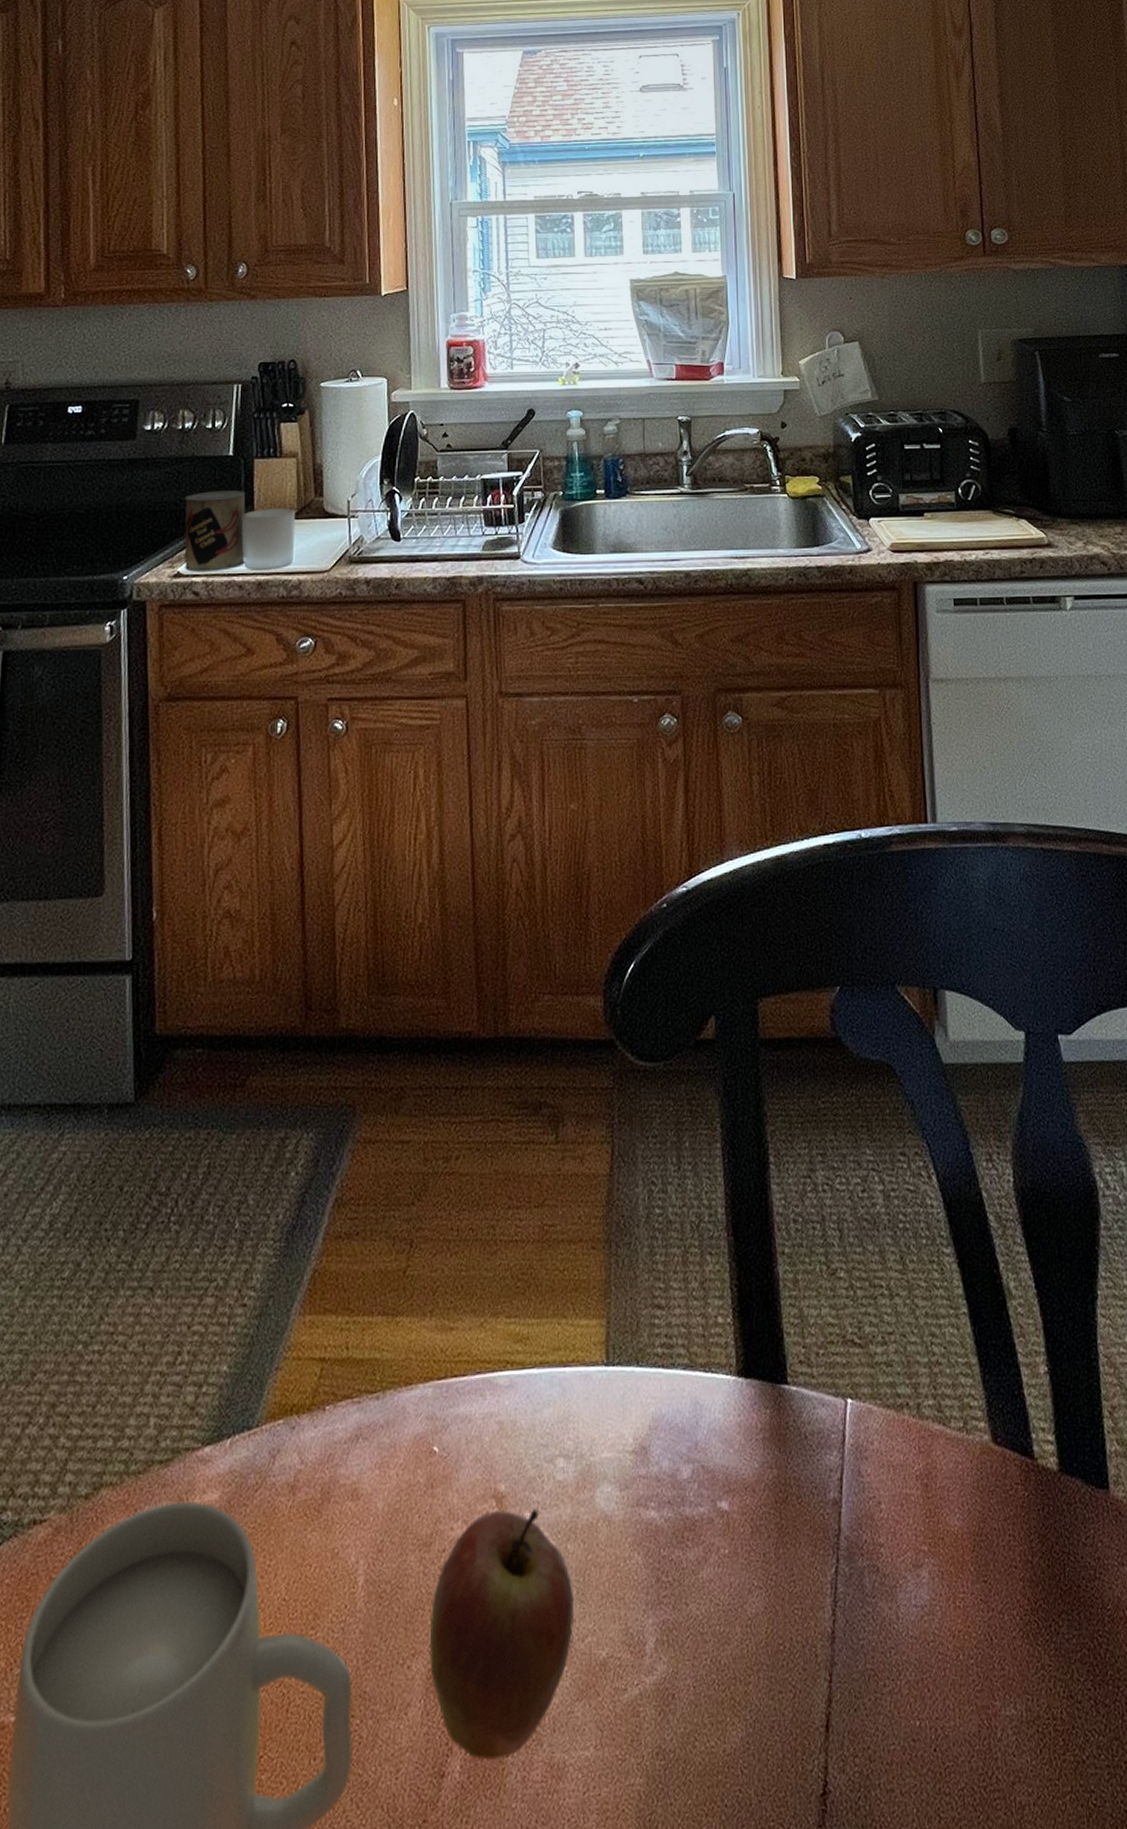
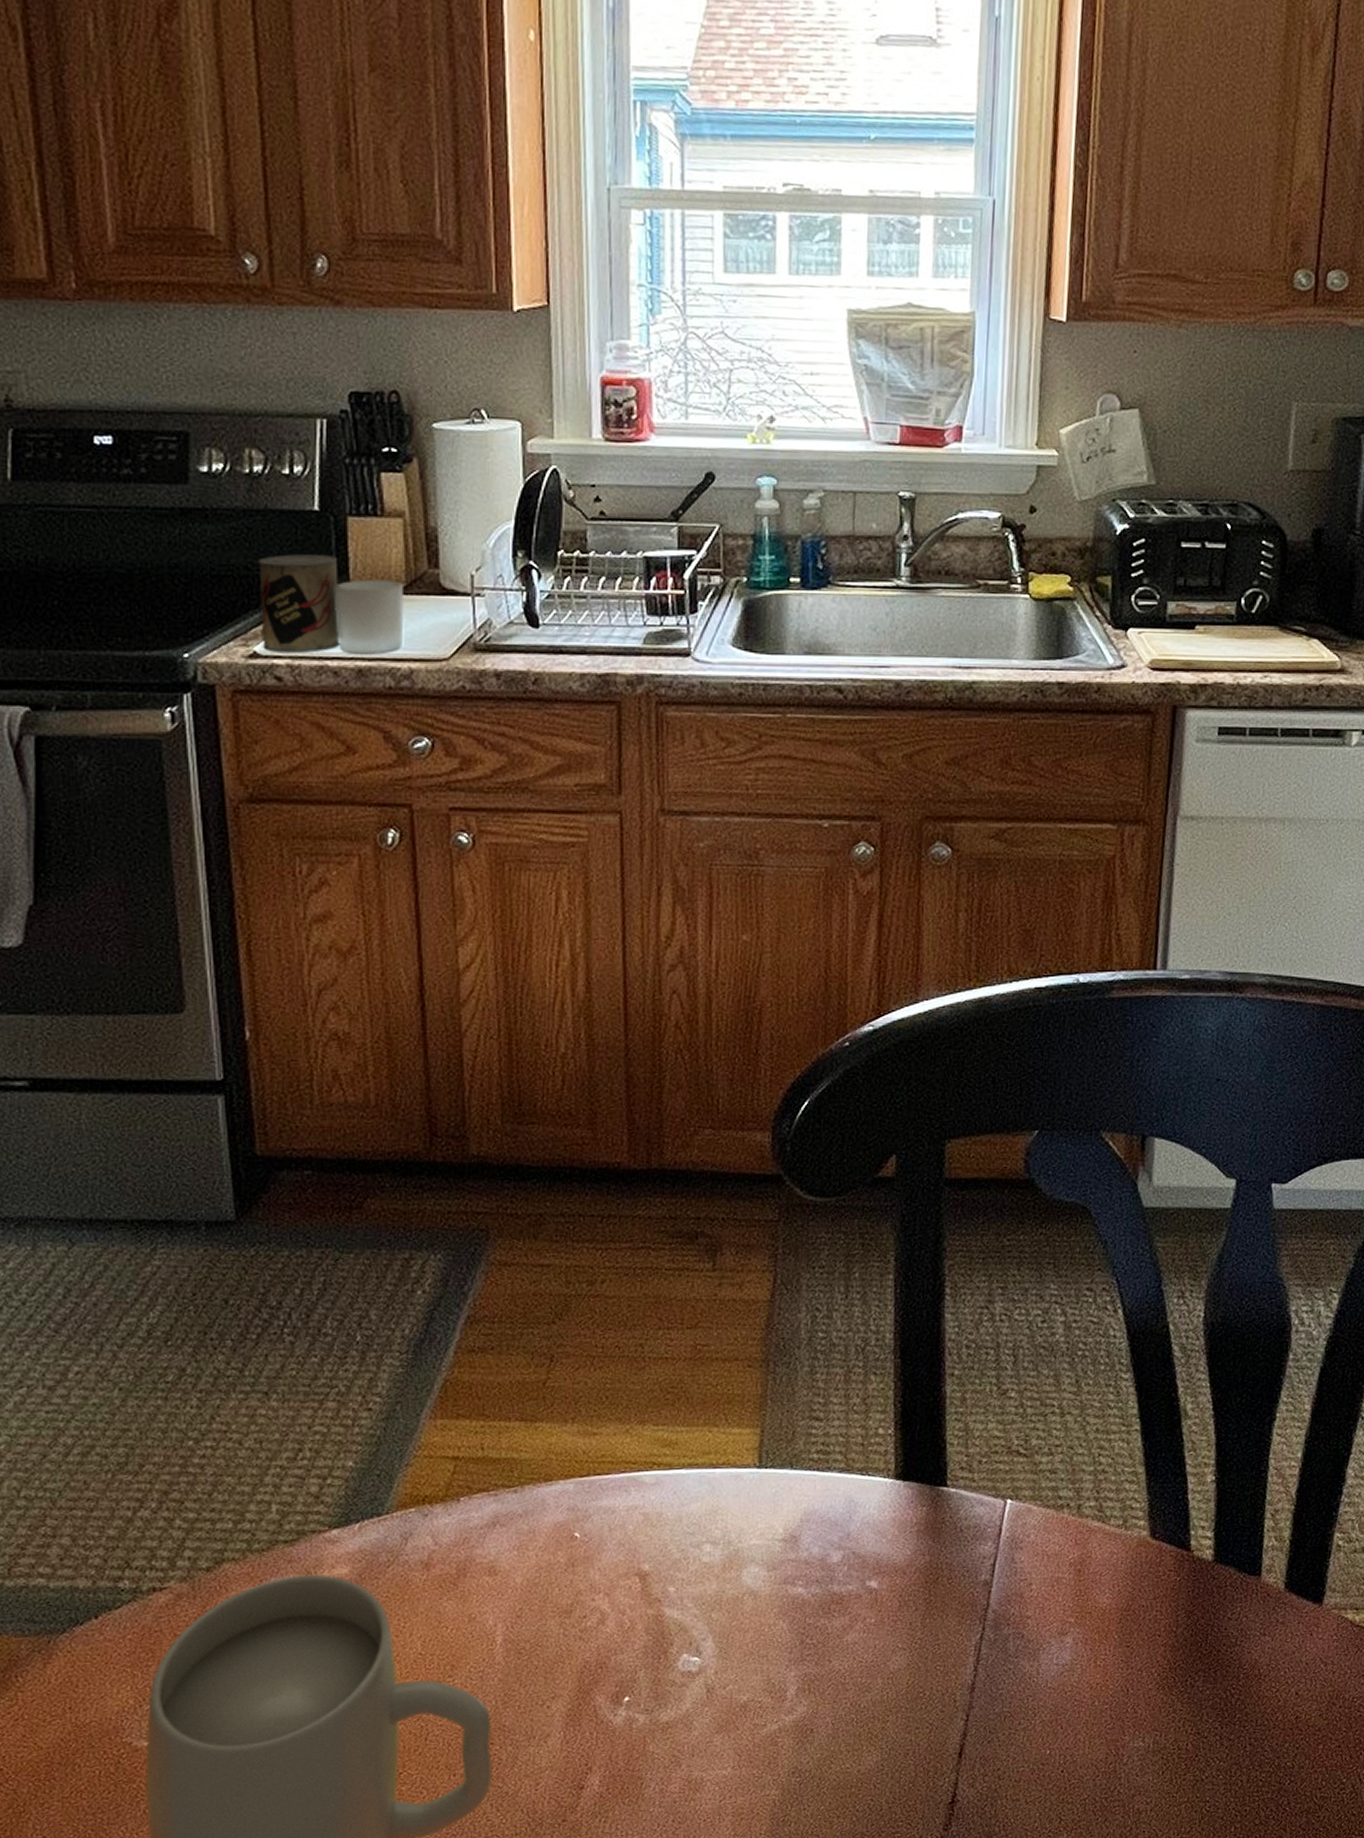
fruit: present [429,1508,574,1760] -> none [568,1584,716,1777]

